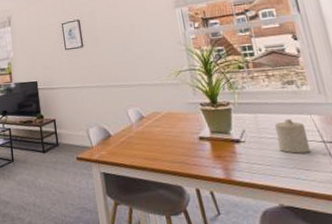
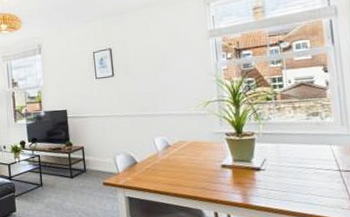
candle: present [274,119,311,154] -> none [294,149,327,181]

